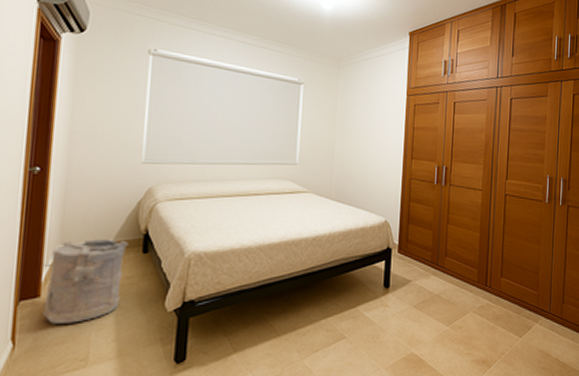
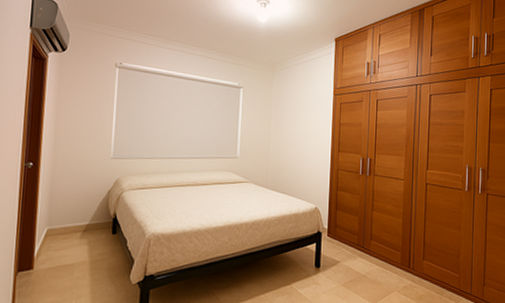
laundry hamper: present [43,239,128,324] -> none [35,222,101,292]

